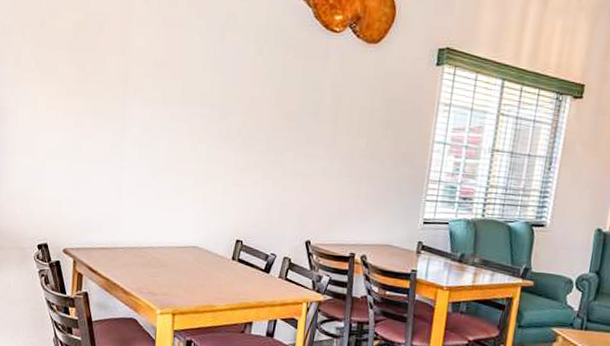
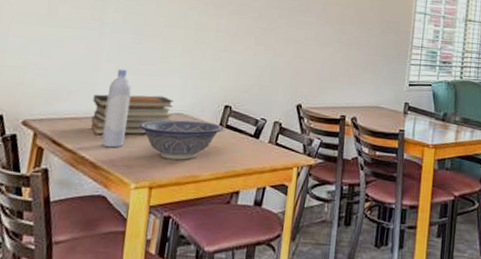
book stack: none [119,226,189,265] -> present [91,94,174,135]
bottle: none [129,202,151,277] -> present [101,69,132,148]
decorative bowl: none [159,252,236,291] -> present [138,120,224,160]

